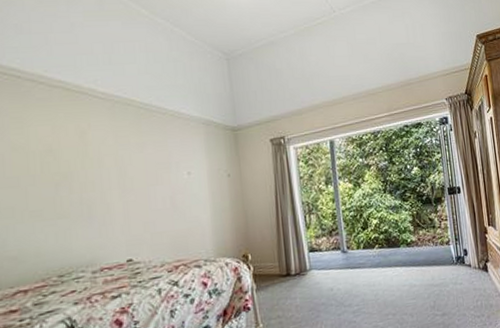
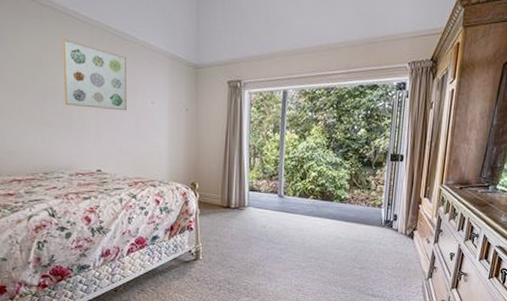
wall art: none [77,119,159,192] -> present [62,39,126,111]

